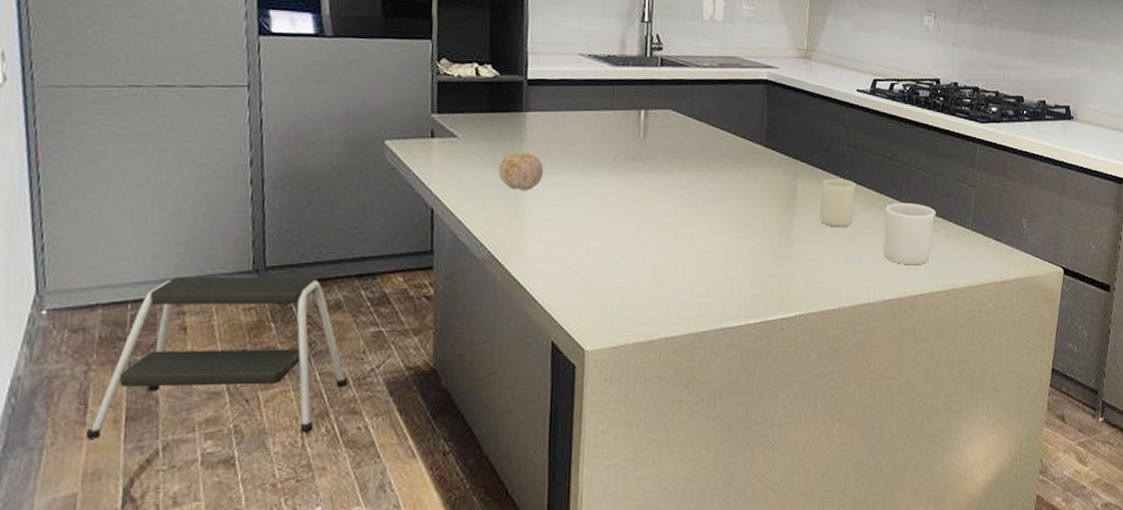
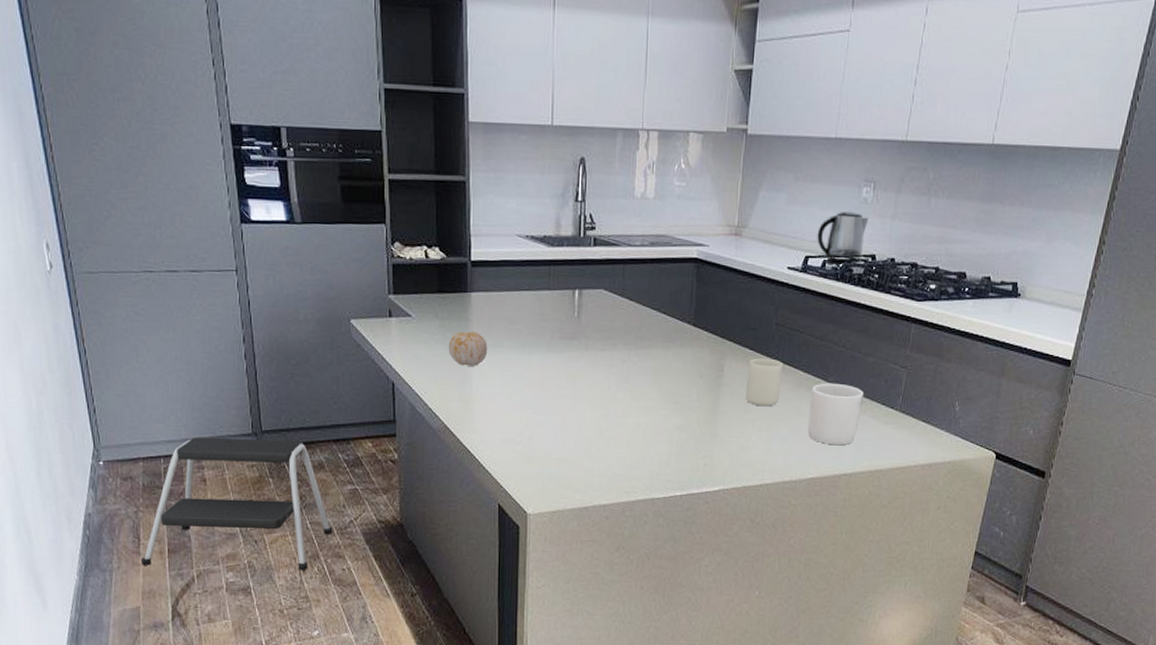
kettle: none [884,38,932,89] -> present [817,212,869,266]

